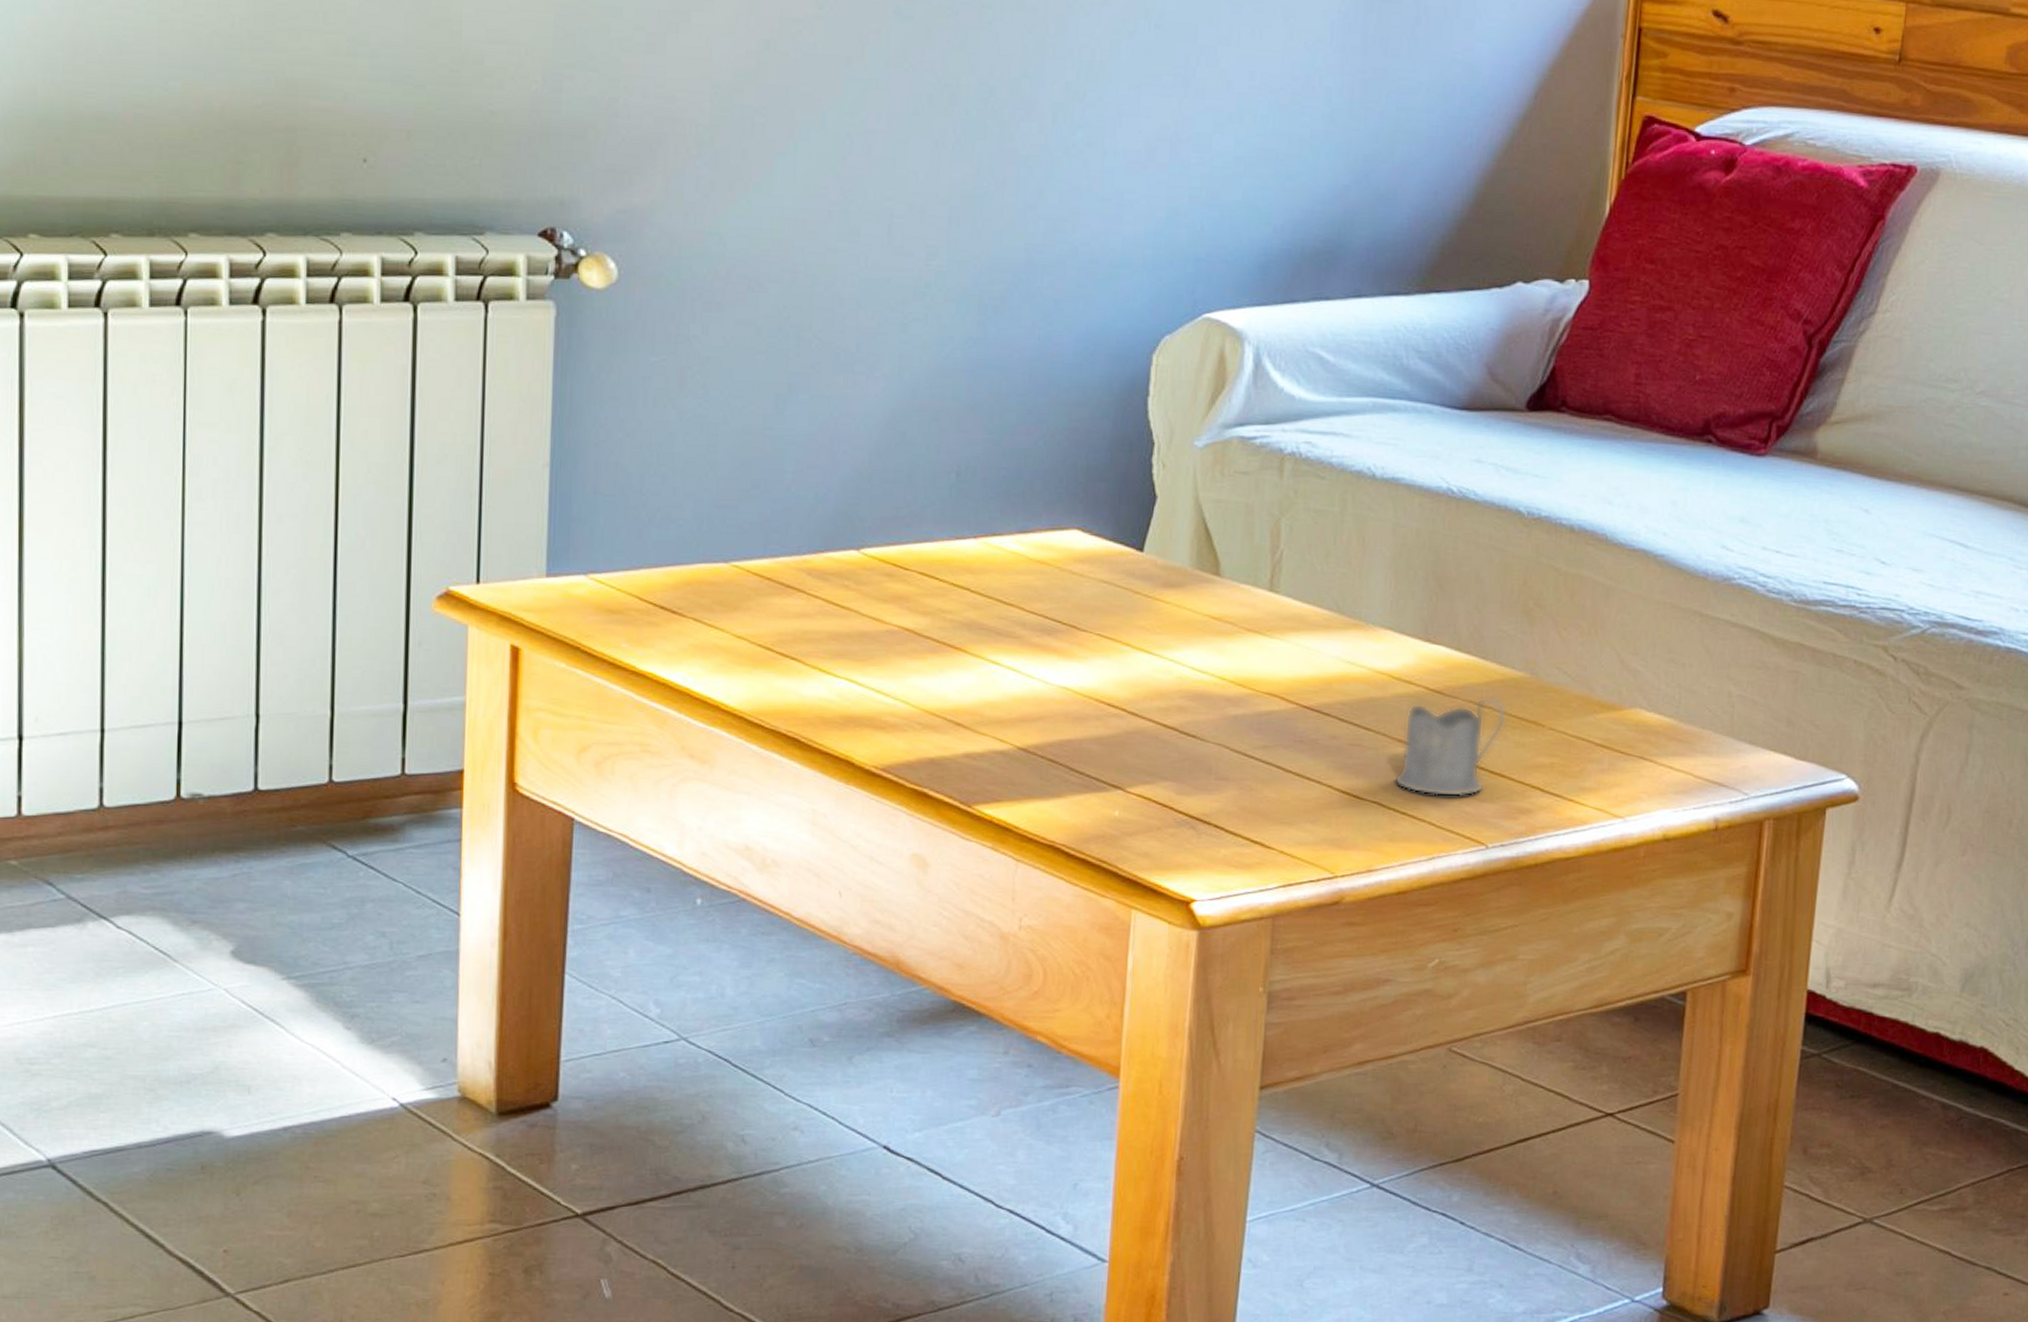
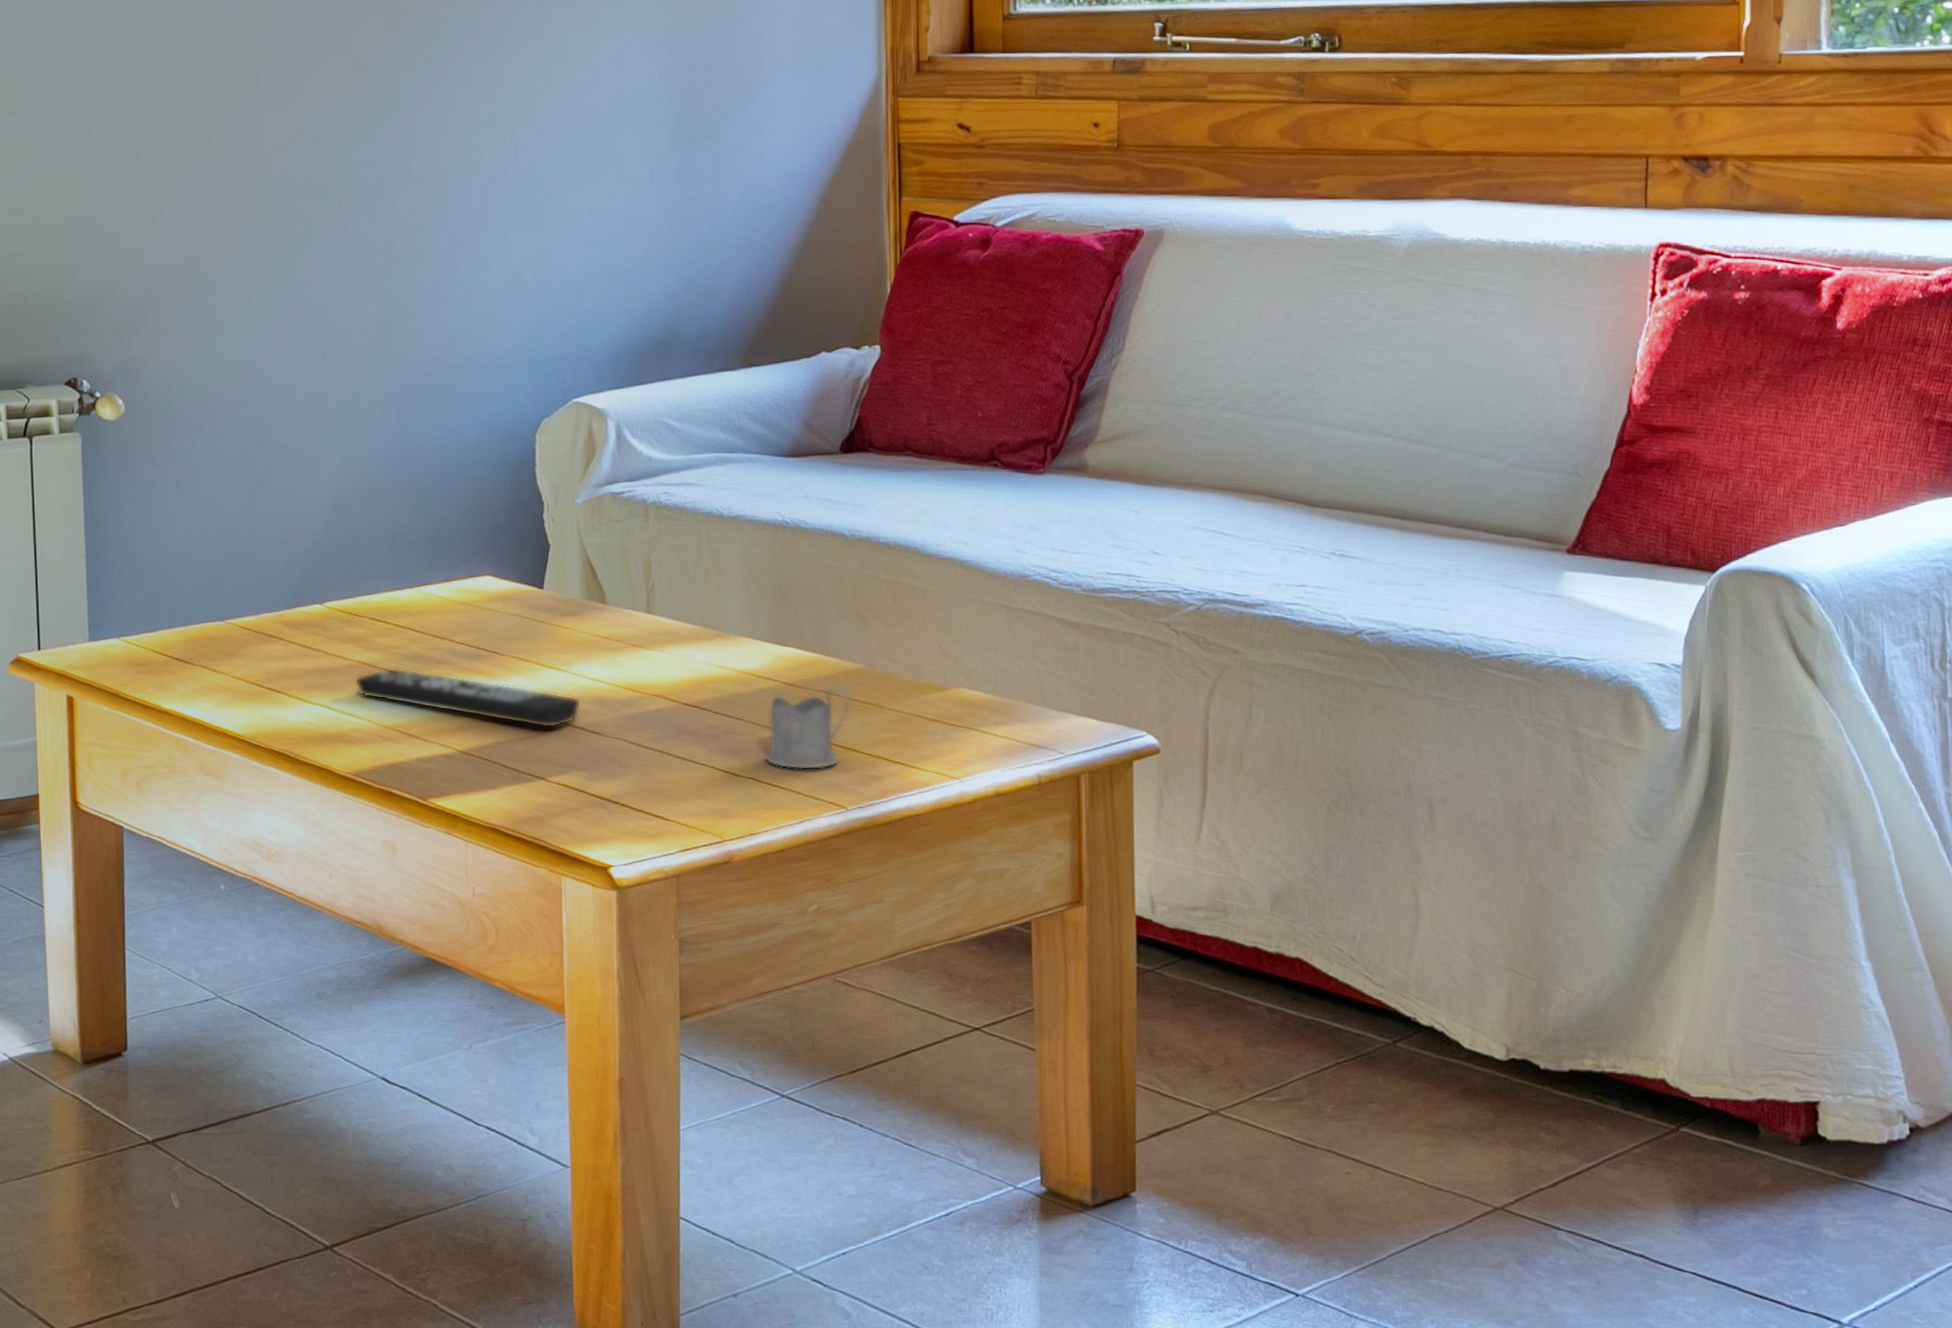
remote control: none [892,637,1177,727] -> present [354,667,582,728]

